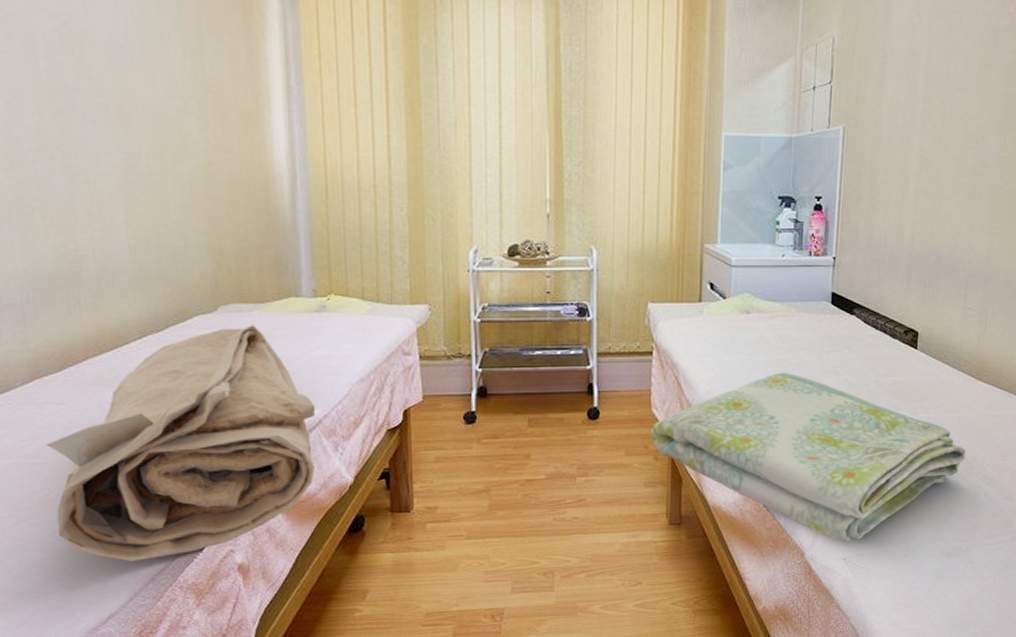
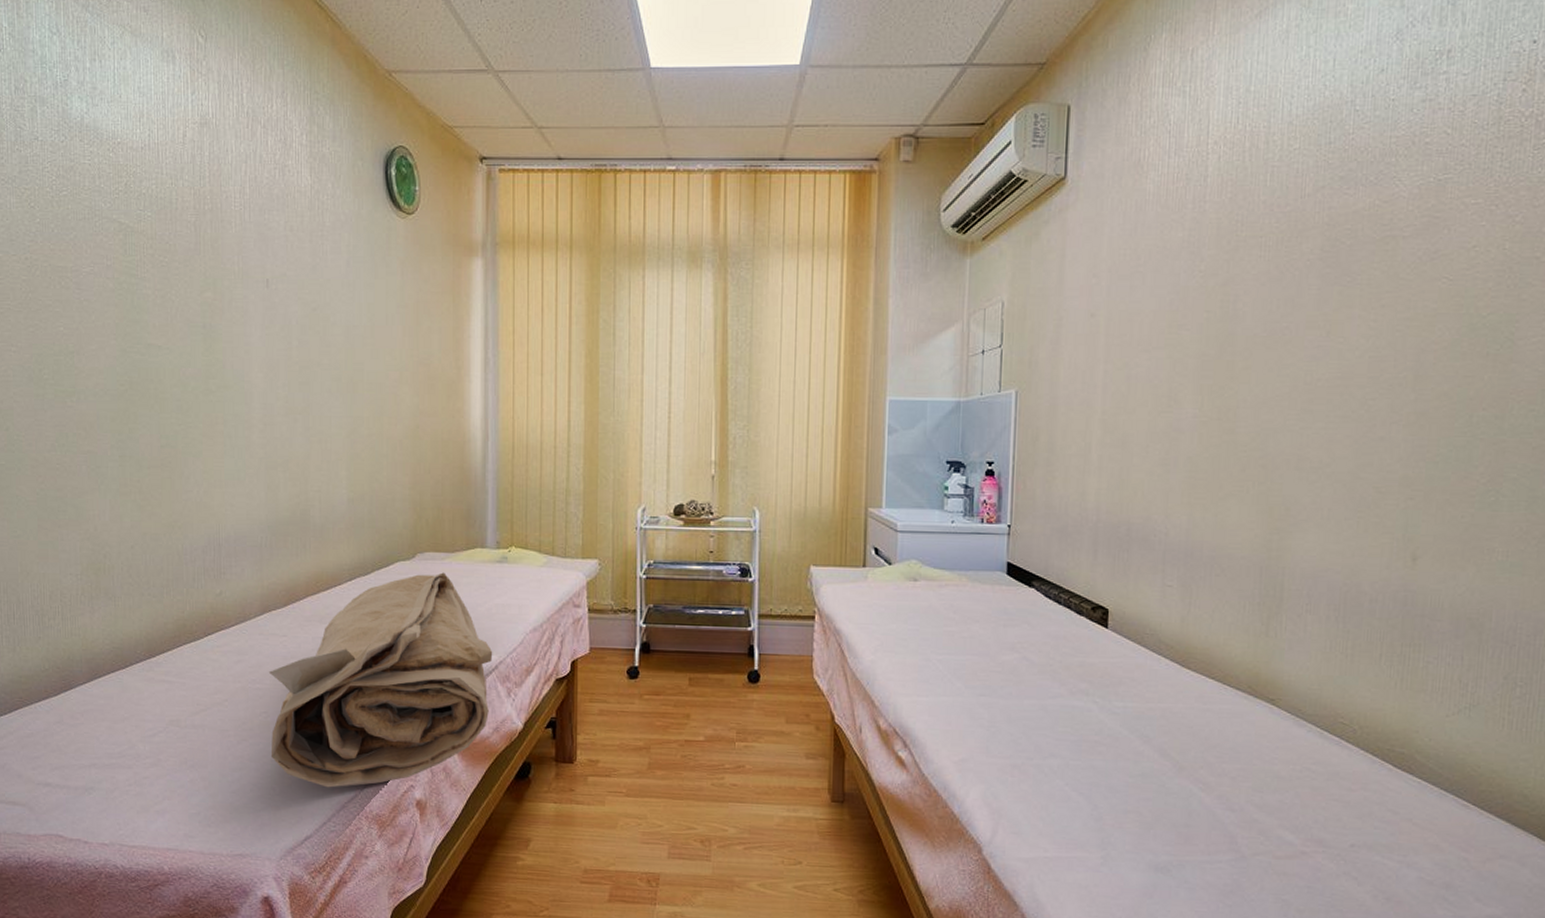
towel: present [650,372,966,543] -> none [811,645,1172,842]

